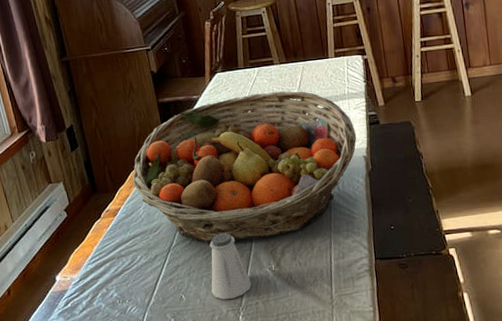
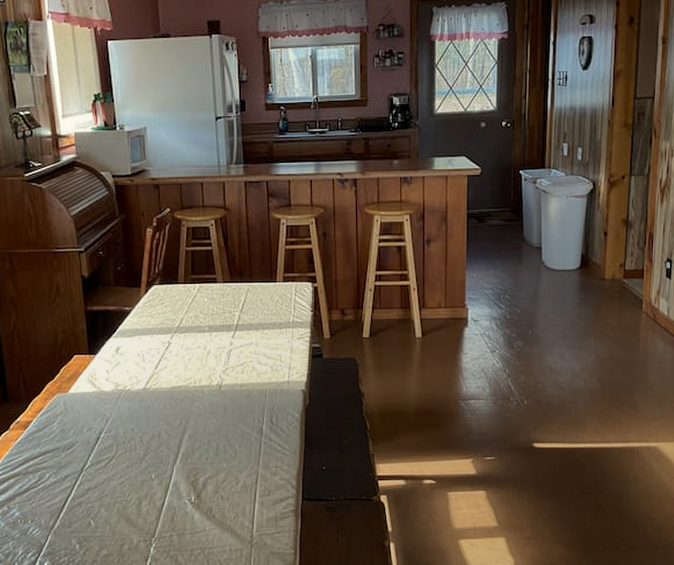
fruit basket: present [132,91,357,244] -> none [48,311,297,468]
saltshaker: present [209,233,252,299] -> none [123,458,168,528]

